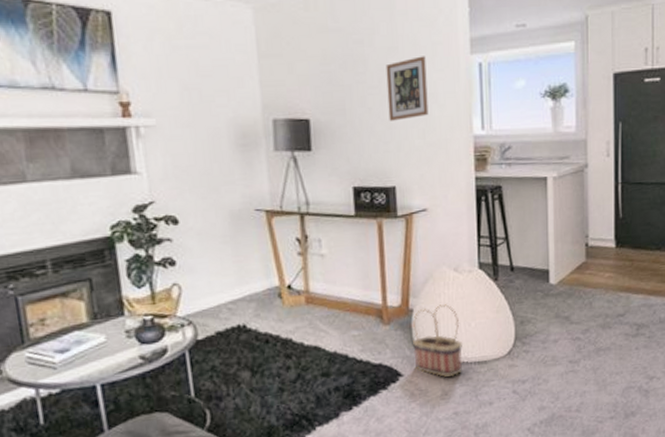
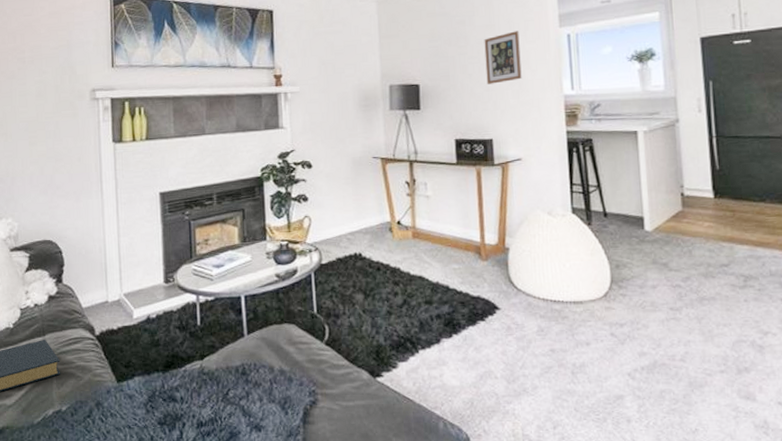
basket: present [413,304,462,377] -> none [509,245,558,313]

